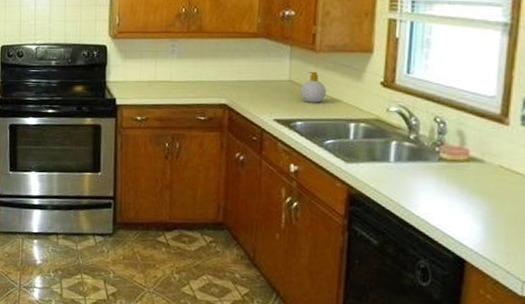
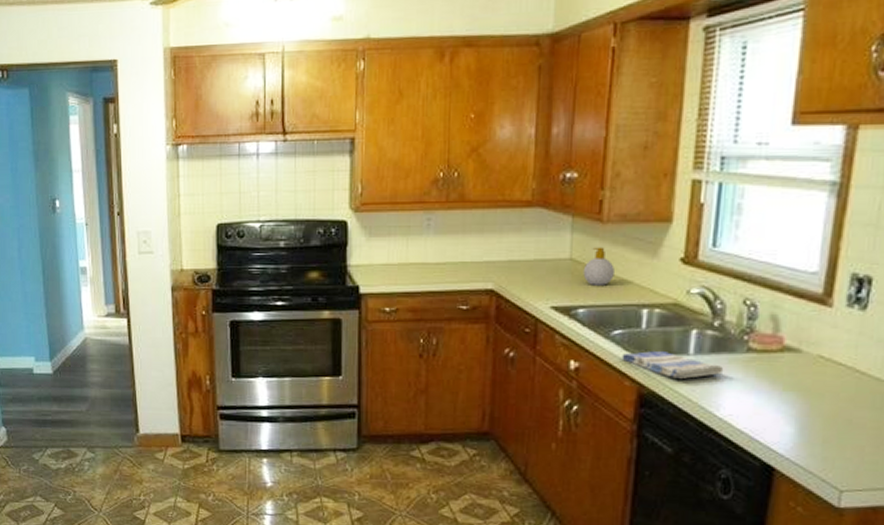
dish towel: none [333,158,420,182] -> present [622,351,724,379]

